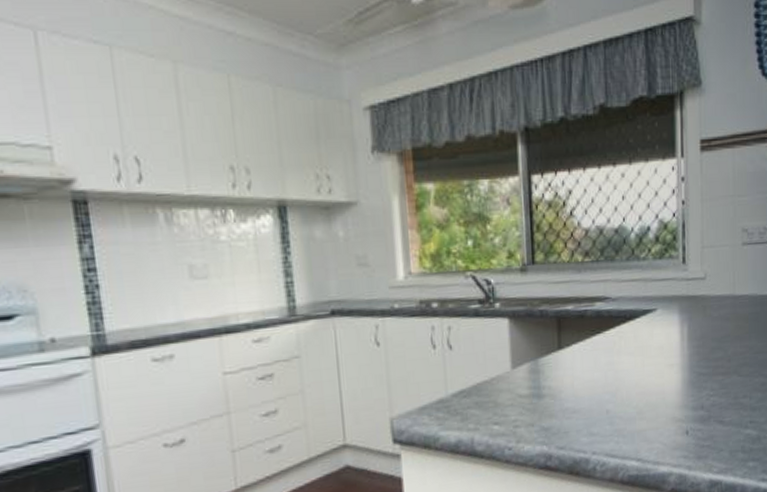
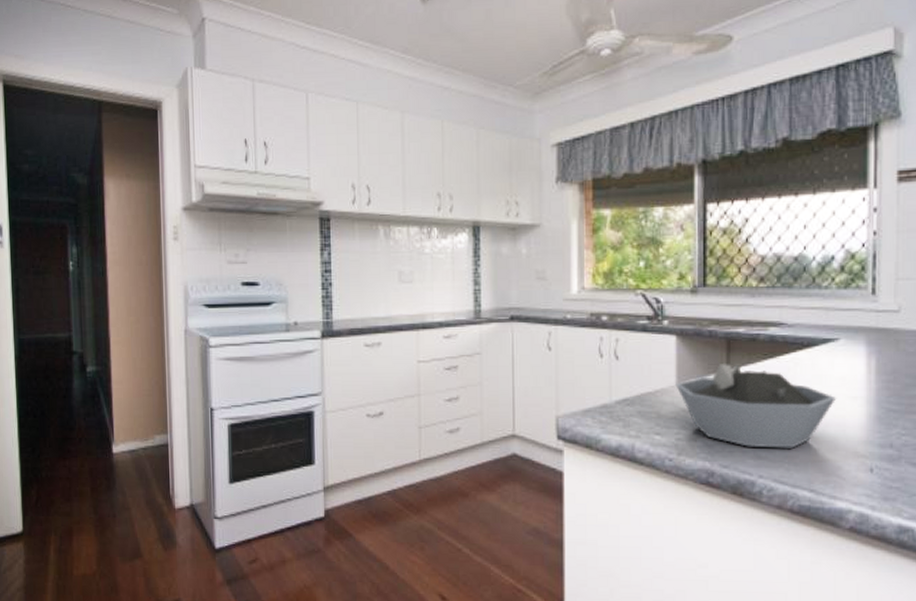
bowl: none [511,342,657,426] -> present [675,362,837,449]

